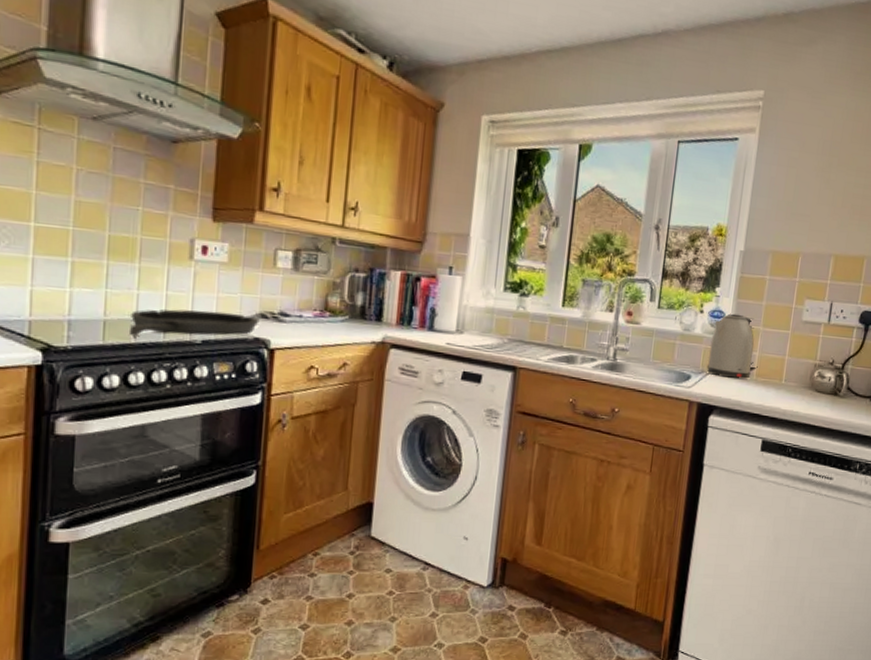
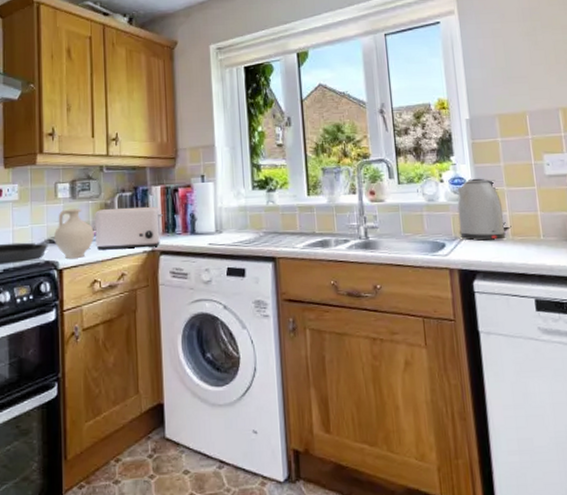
ceramic jug: none [268,282,317,340] -> present [54,208,94,260]
toaster: none [317,287,400,339] -> present [95,206,163,250]

